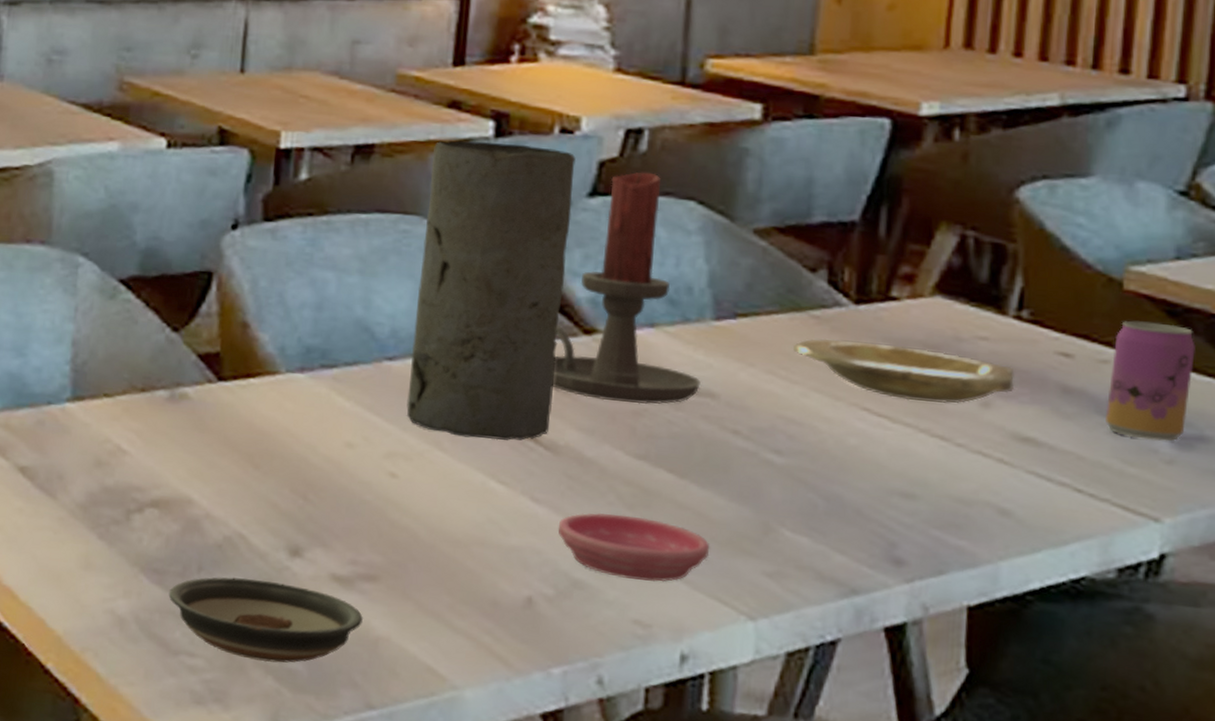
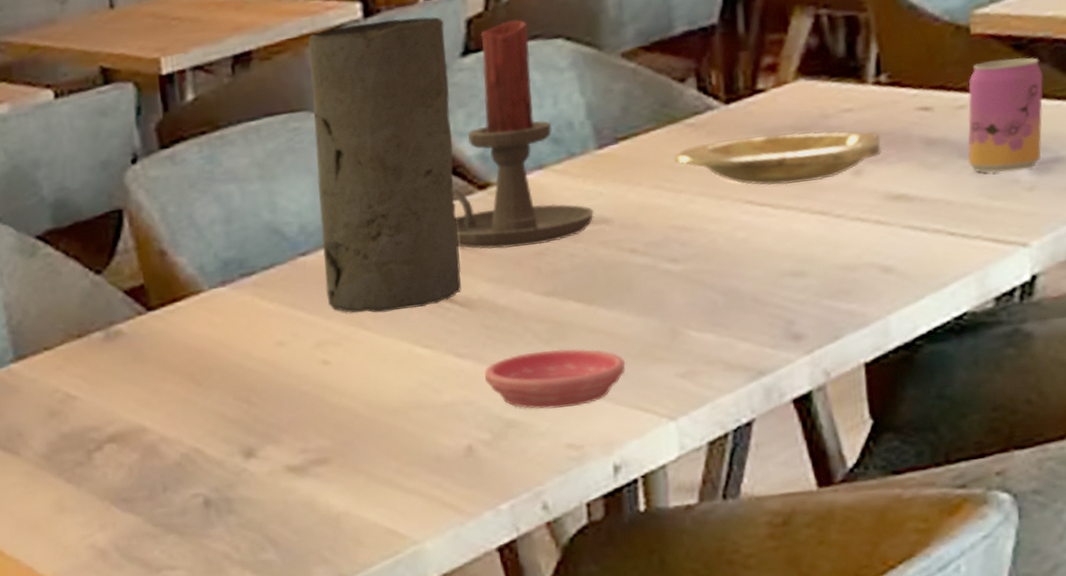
saucer: present [168,577,363,663] -> none [140,484,322,560]

